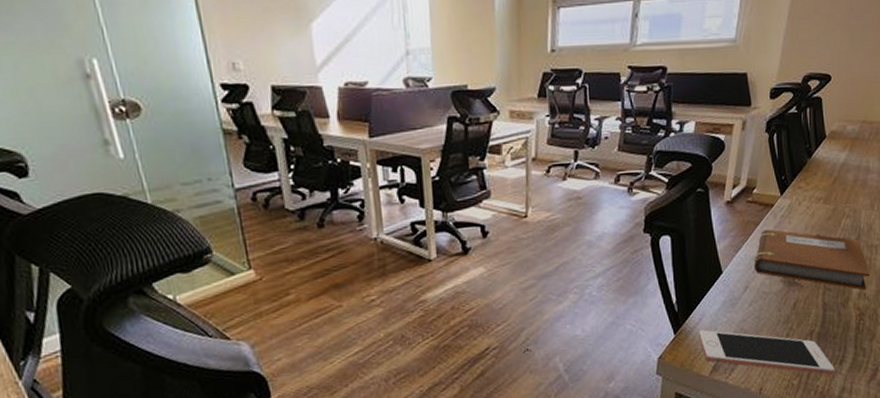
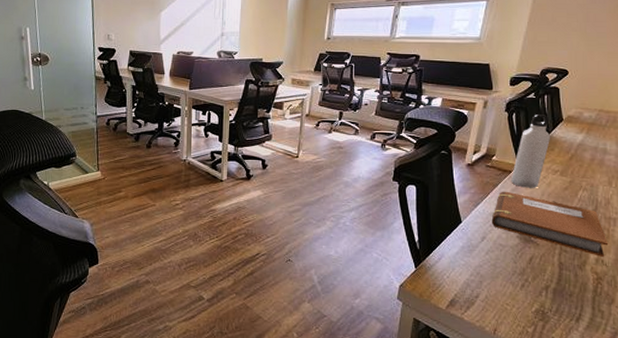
cell phone: present [698,330,835,376] -> none [437,268,571,330]
water bottle: none [773,132,813,223] -> present [511,114,550,188]

